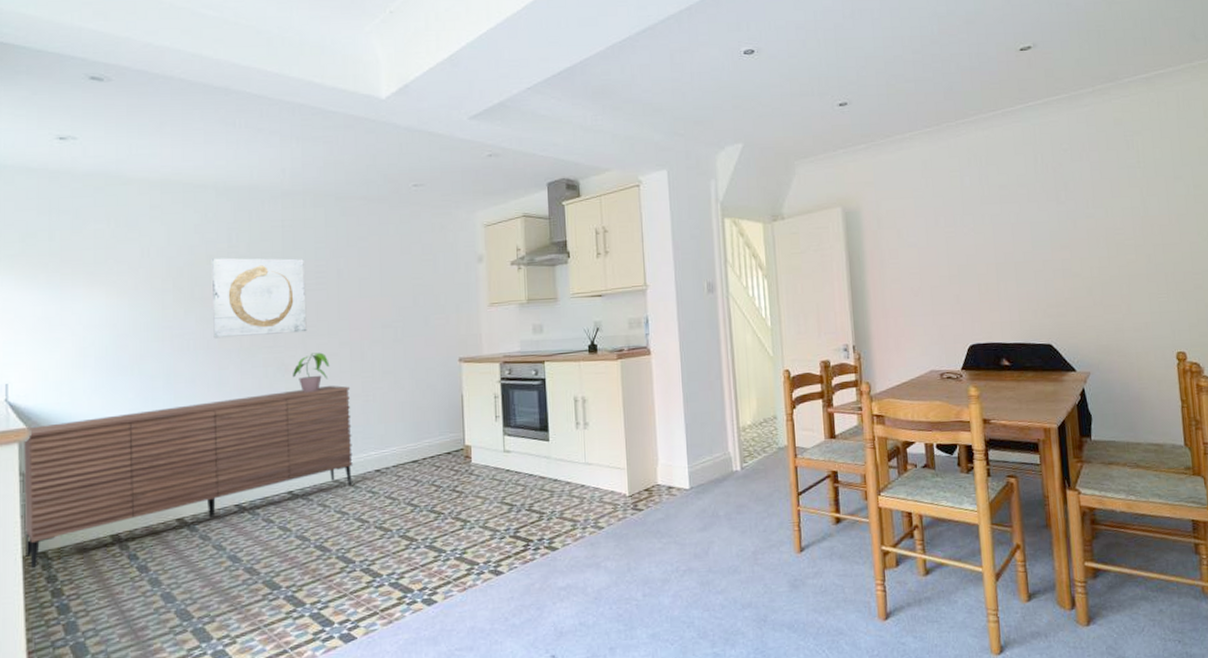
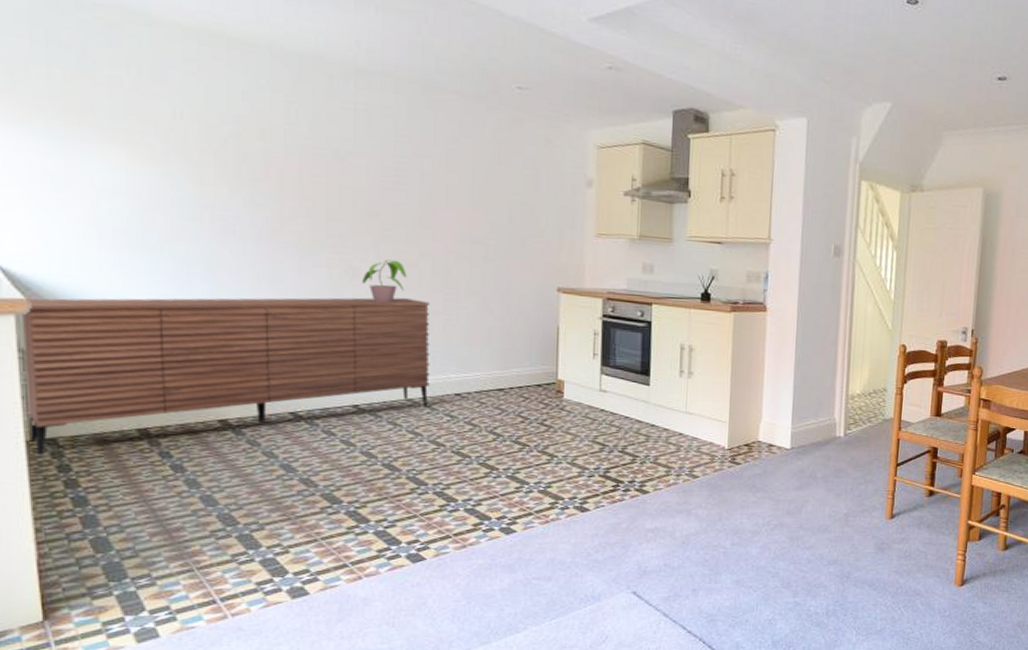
wall art: present [211,257,307,339] -> none [263,134,382,236]

